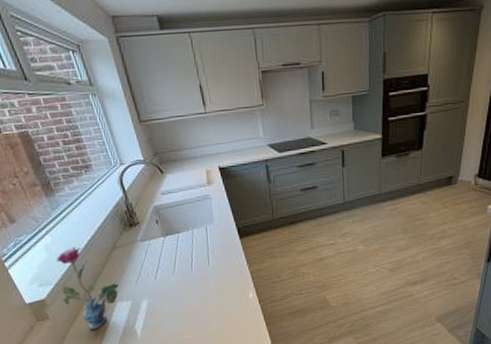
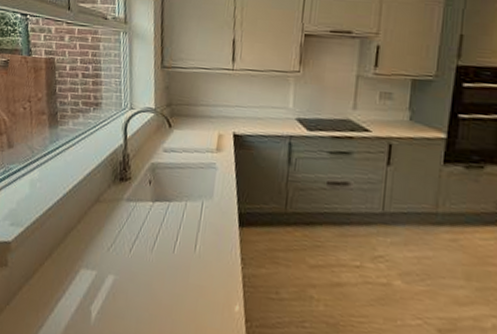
vase: present [56,247,119,329] -> none [27,189,89,295]

